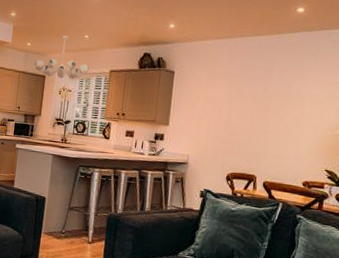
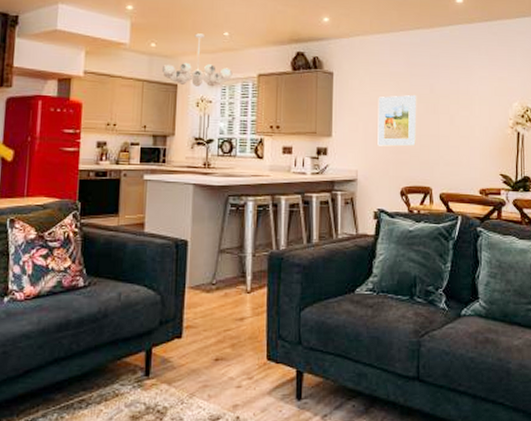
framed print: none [209,94,249,138] -> present [378,95,416,147]

